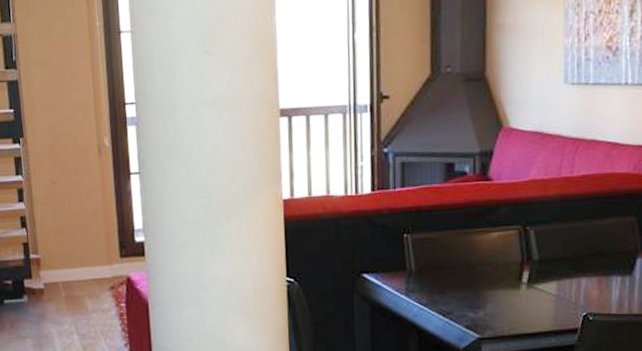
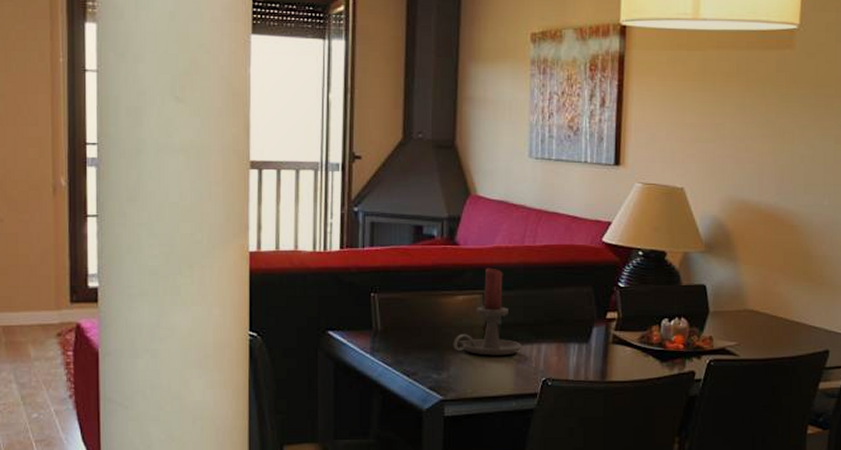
candle holder: none [489,202,561,292] -> present [453,267,522,356]

